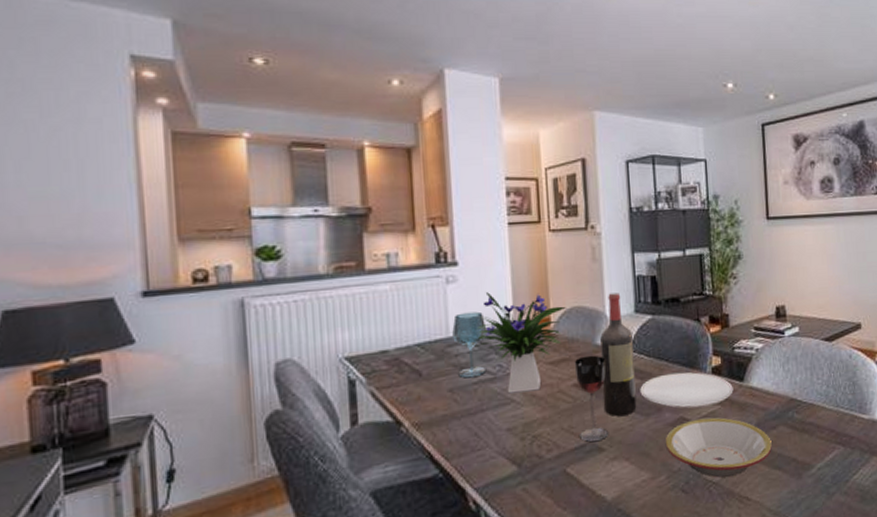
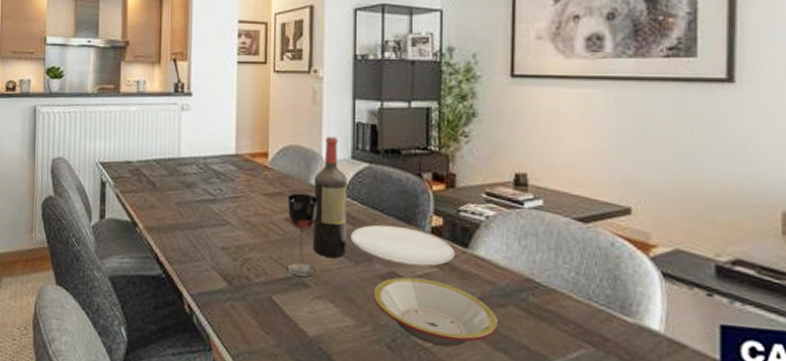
wine glass: present [451,311,488,378] -> none [182,138,212,196]
flower arrangement: present [475,292,567,394] -> none [201,122,285,218]

